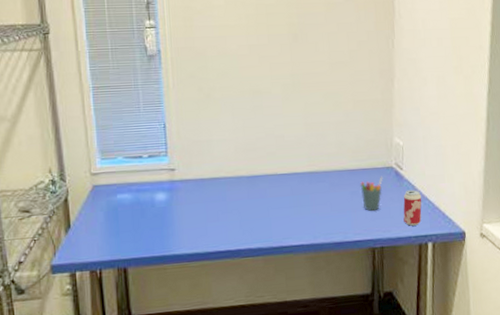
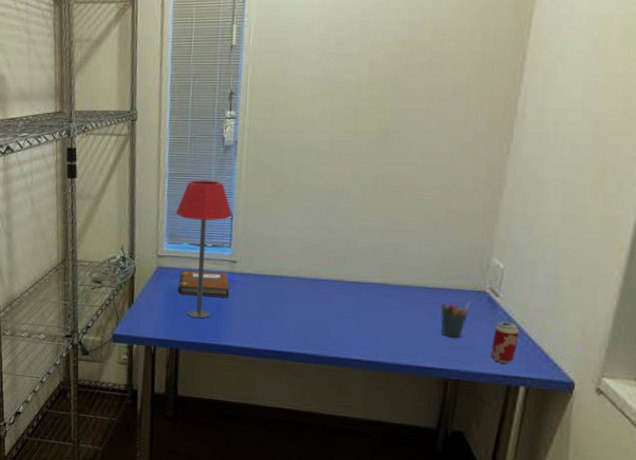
table lamp: none [105,90,165,233] -> present [175,180,232,319]
notebook: none [117,181,173,211] -> present [178,271,230,297]

